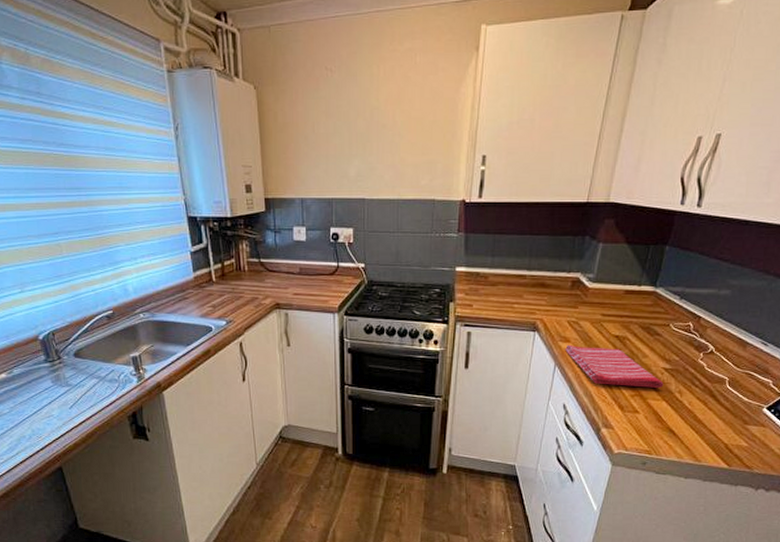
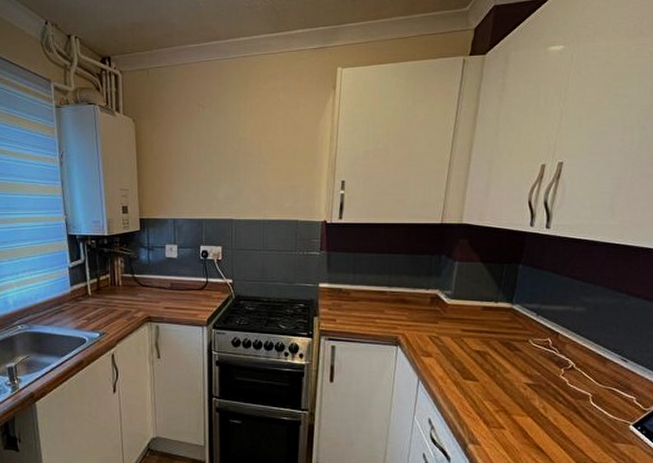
dish towel: present [565,344,664,388] -> none [428,359,528,403]

